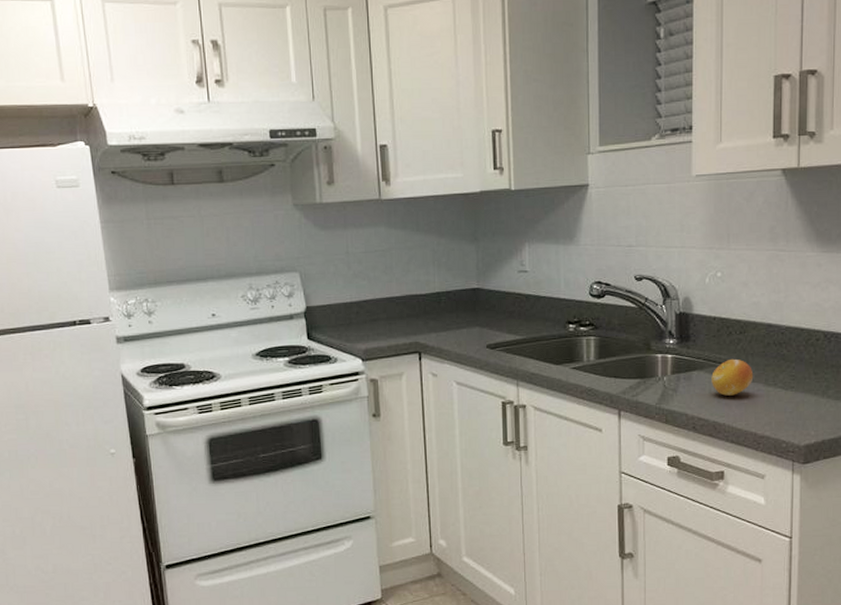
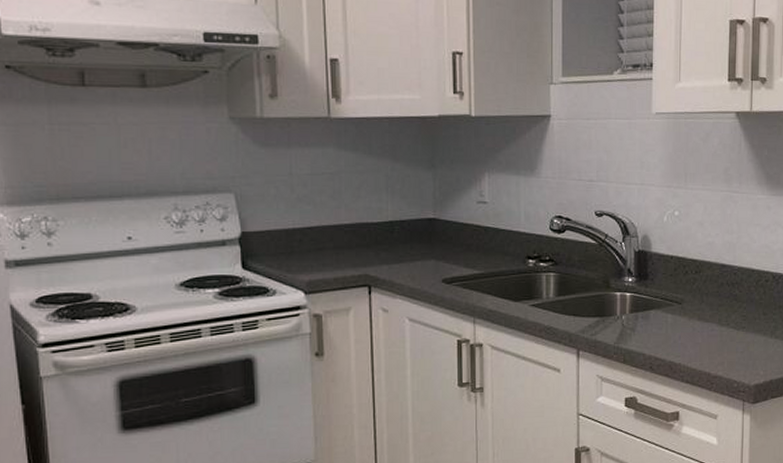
fruit: present [711,358,754,396] -> none [668,298,708,335]

